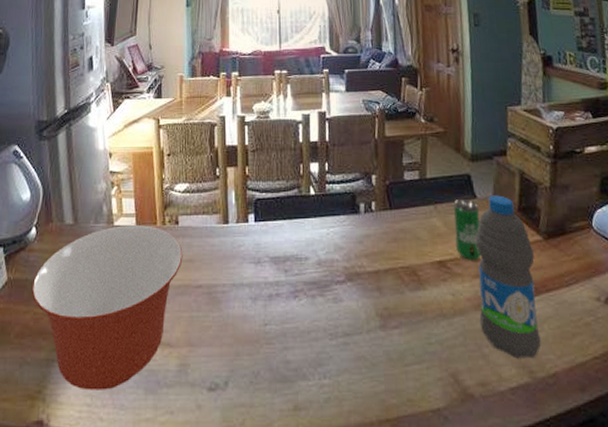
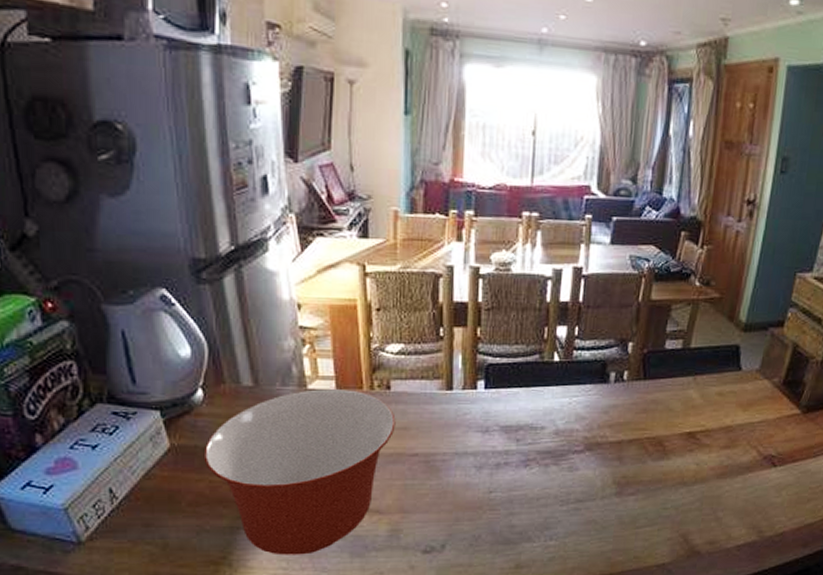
beverage can: present [453,198,481,261] -> none [709,370,742,433]
water bottle: present [476,195,541,359] -> none [719,368,789,521]

